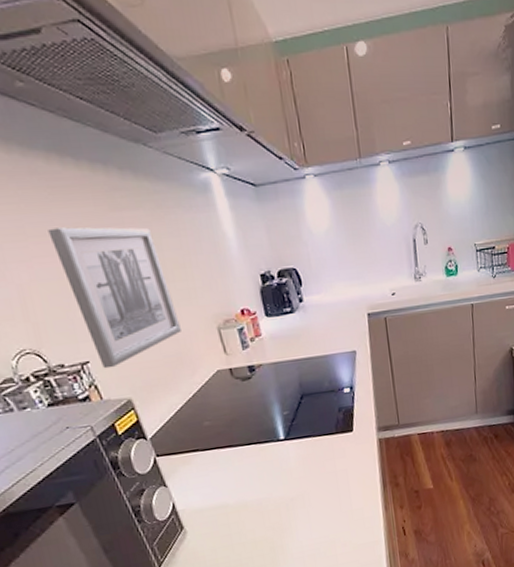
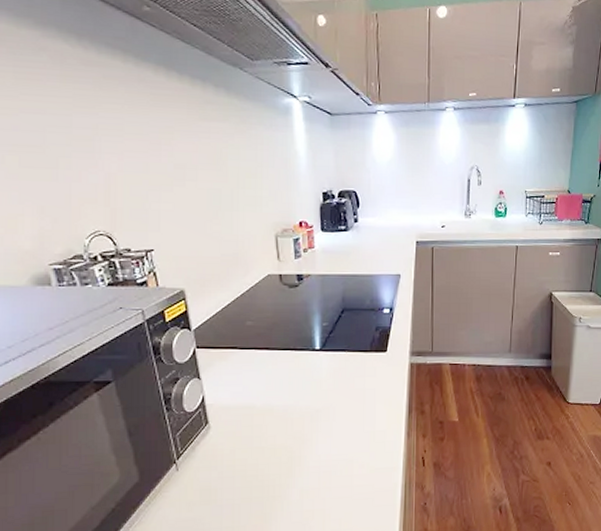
wall art: present [48,227,181,369] -> none [143,128,242,259]

